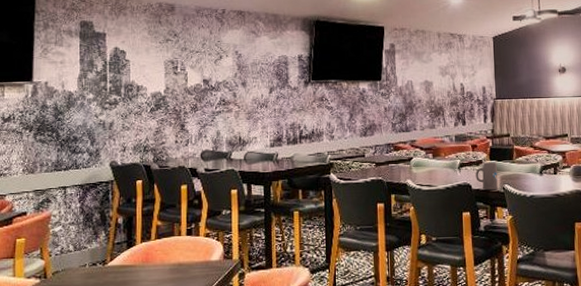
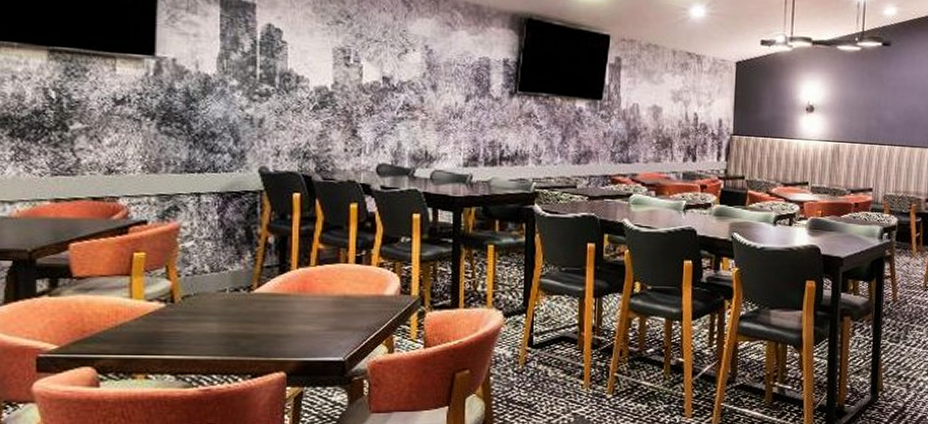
beer mug: present [475,162,499,191] -> none [702,206,728,239]

